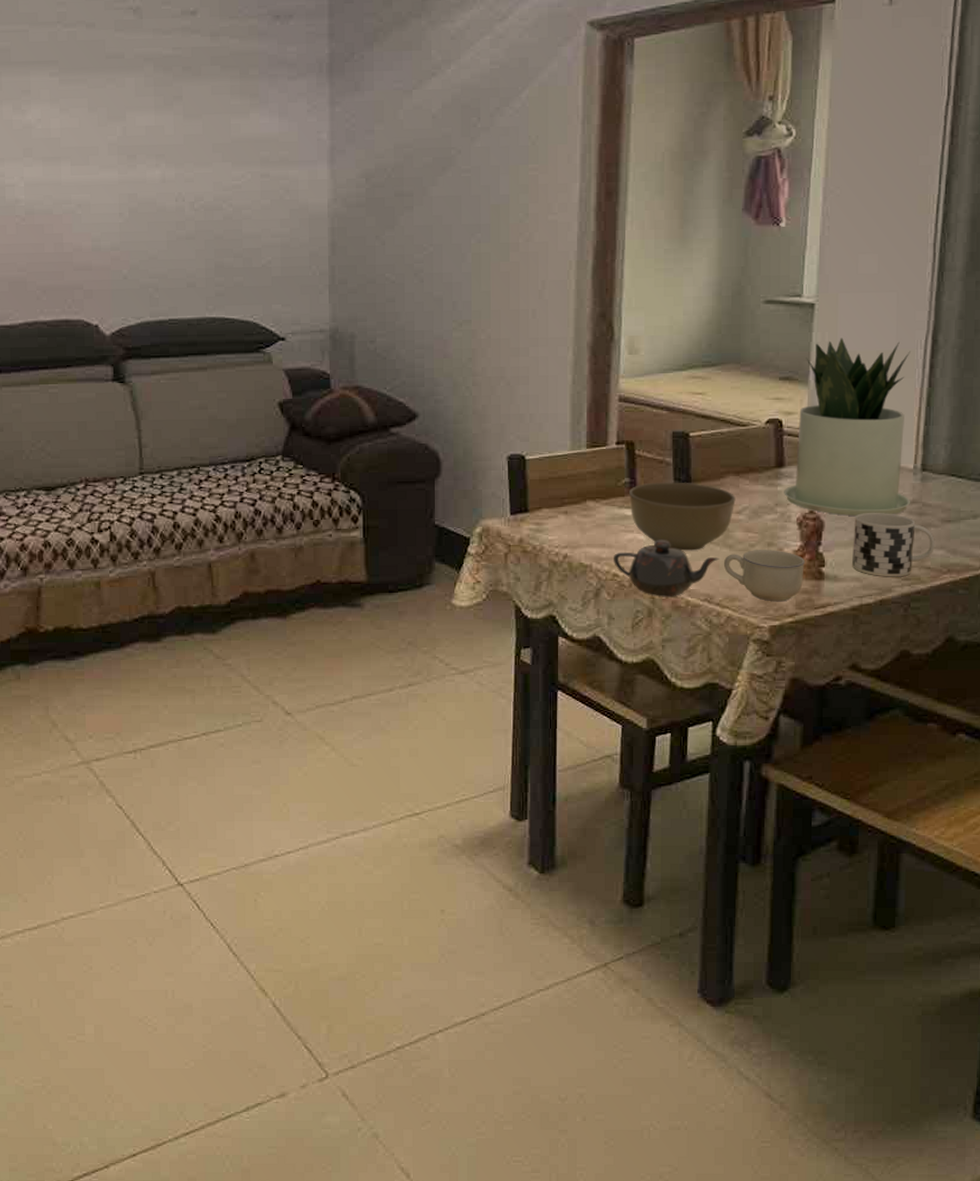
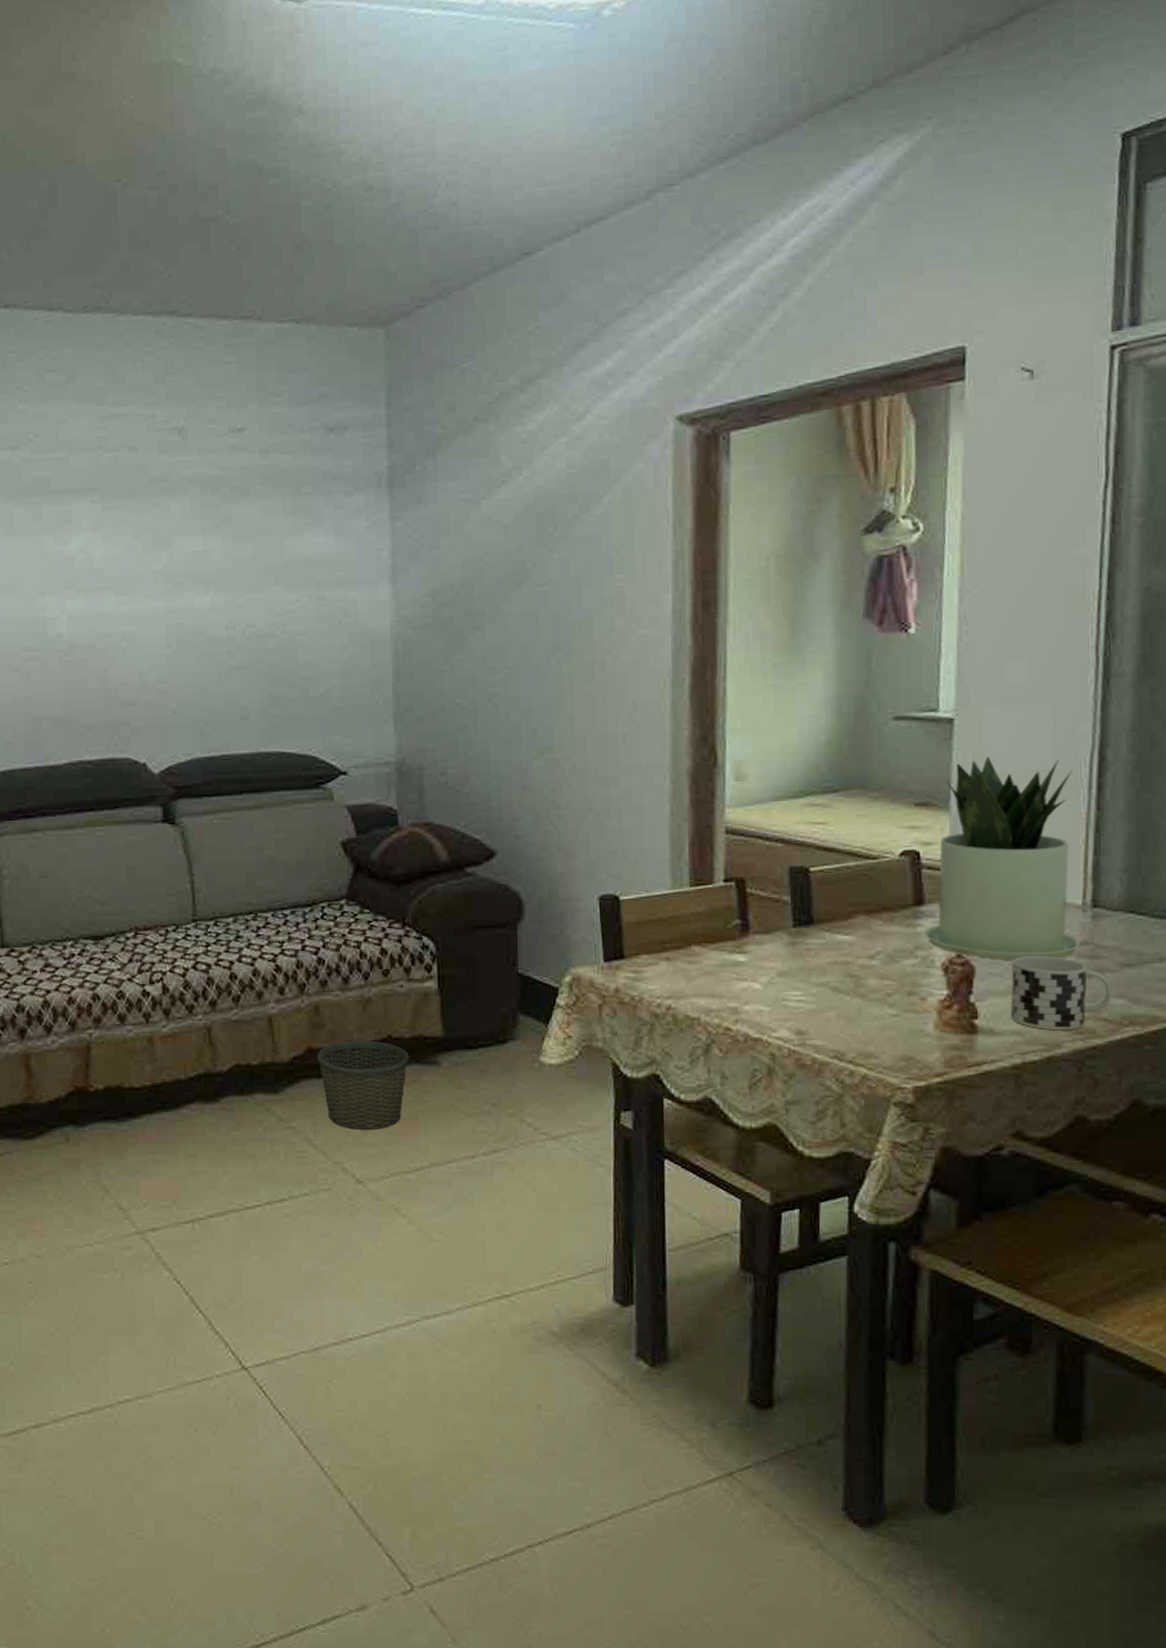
basket: none [251,585,336,666] -> present [316,1040,410,1130]
teapot: present [614,539,720,596] -> none [725,988,850,1053]
bowl: present [628,482,736,551] -> none [740,923,867,1001]
cup: present [723,550,806,601] -> none [855,999,954,1058]

